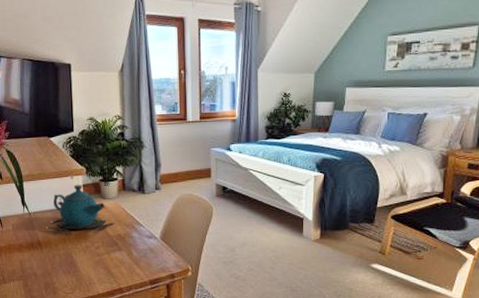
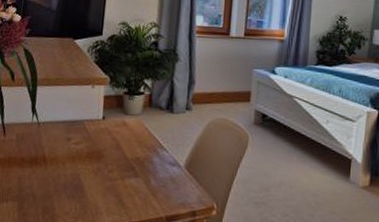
teapot: present [47,184,115,233] -> none [57,95,135,150]

